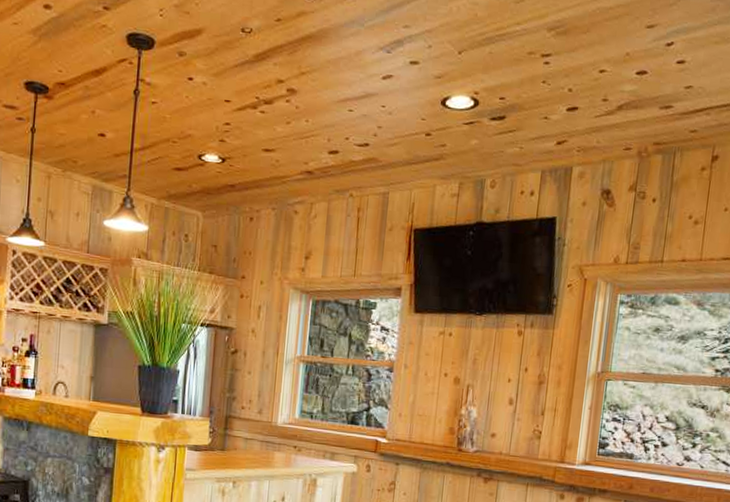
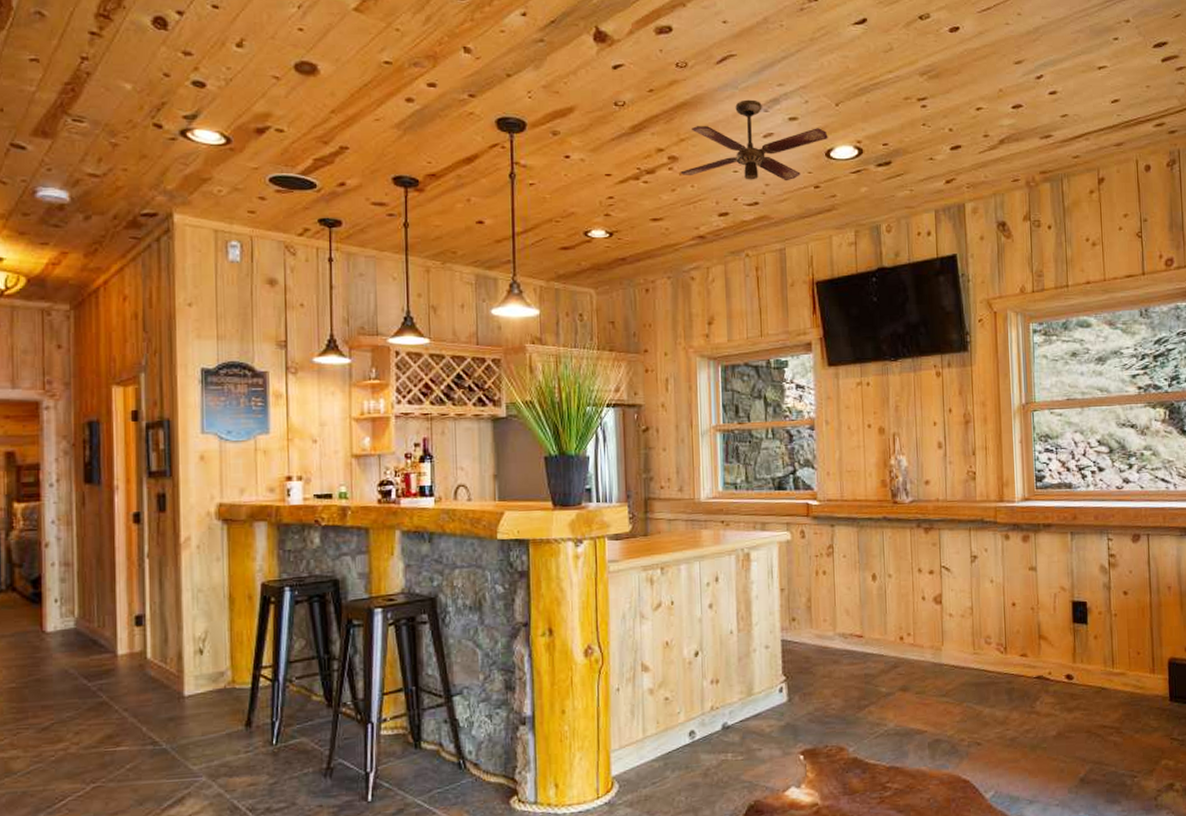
ceiling fan: none [297,38,447,126] -> present [680,99,828,181]

